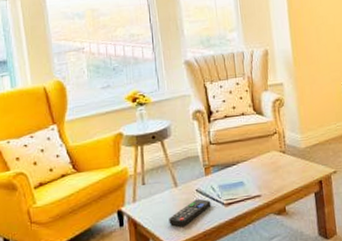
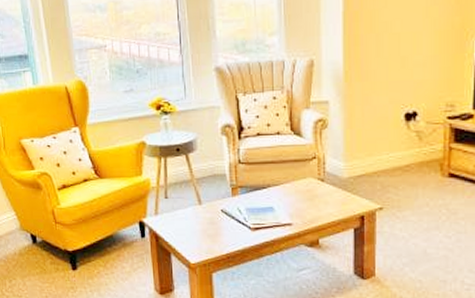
remote control: present [169,198,211,227] -> none [191,219,237,245]

